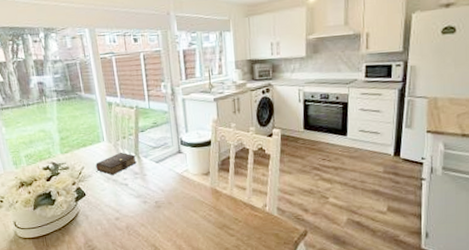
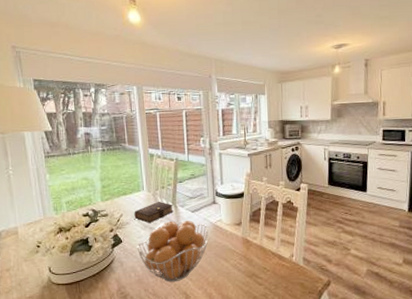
fruit basket: none [101,171,176,235] -> present [137,220,209,283]

